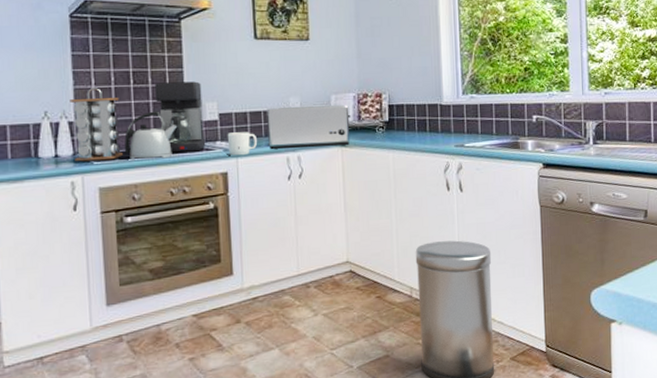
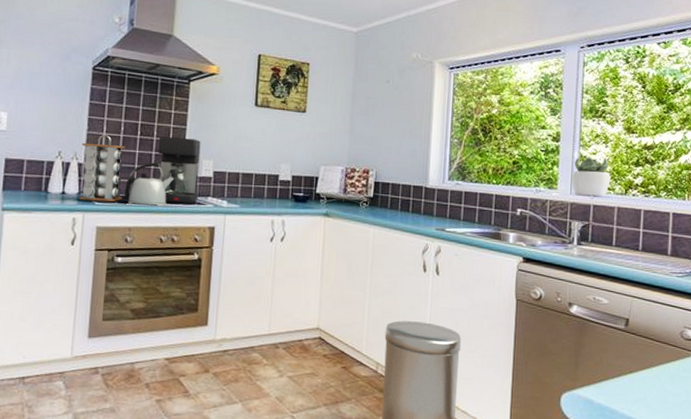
mug: present [227,132,258,156] -> none [218,190,247,214]
toaster: present [267,104,351,150] -> none [255,171,337,216]
succulent plant: none [582,55,620,96] -> present [571,157,611,198]

